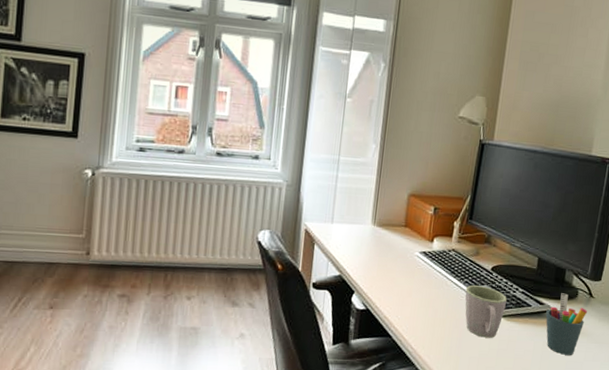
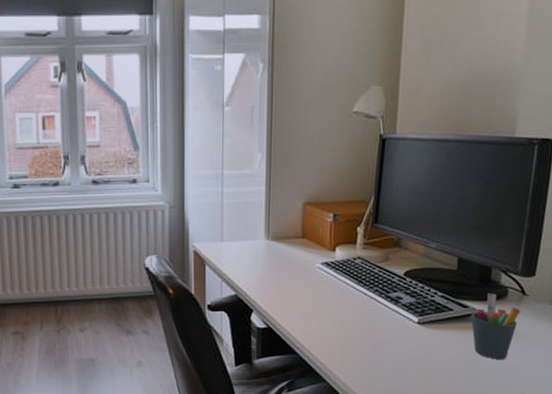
mug: present [465,284,507,338] -> none [376,292,425,347]

